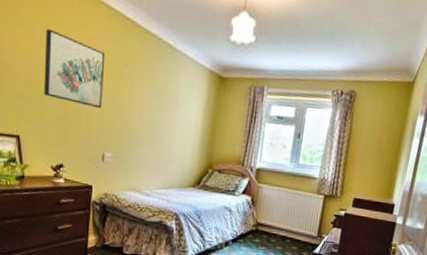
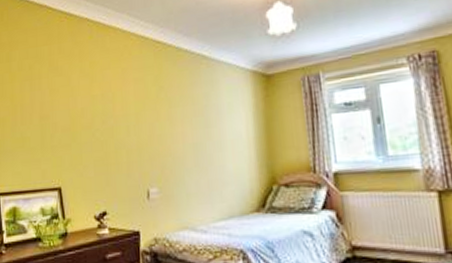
wall art: present [44,28,106,109] -> none [81,71,142,141]

